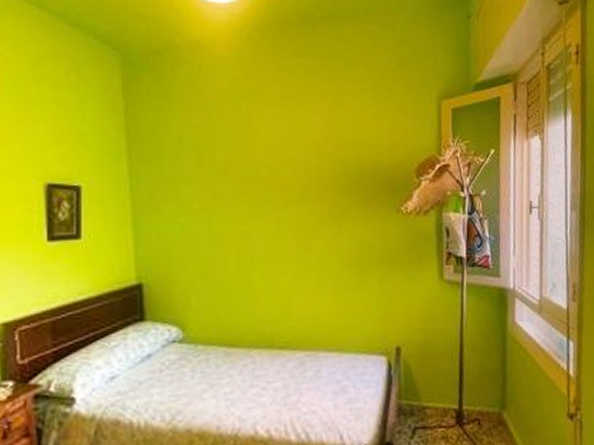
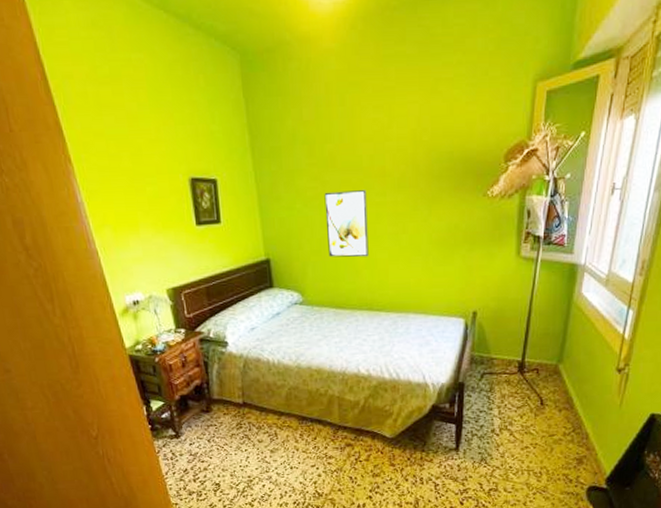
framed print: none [215,203,268,282] -> present [324,190,369,258]

